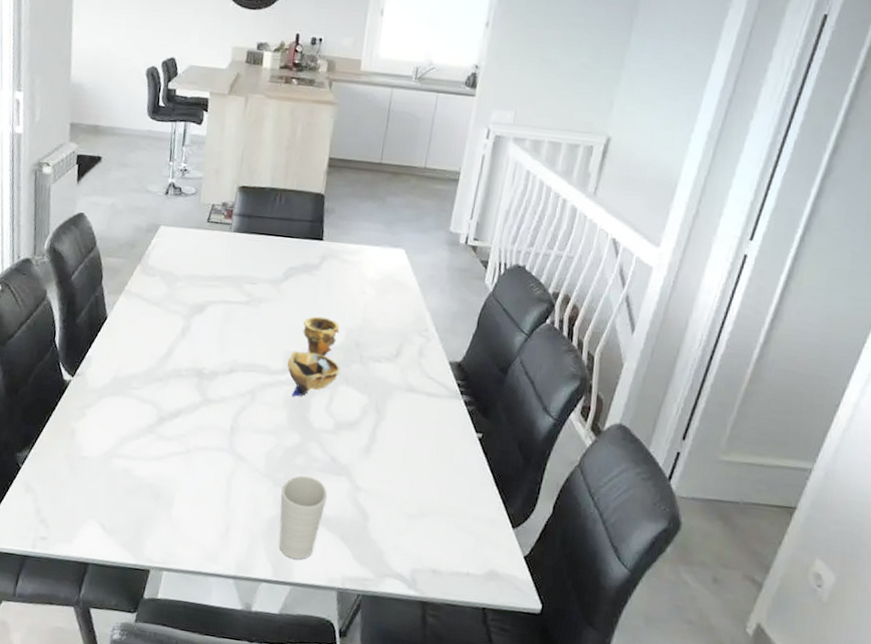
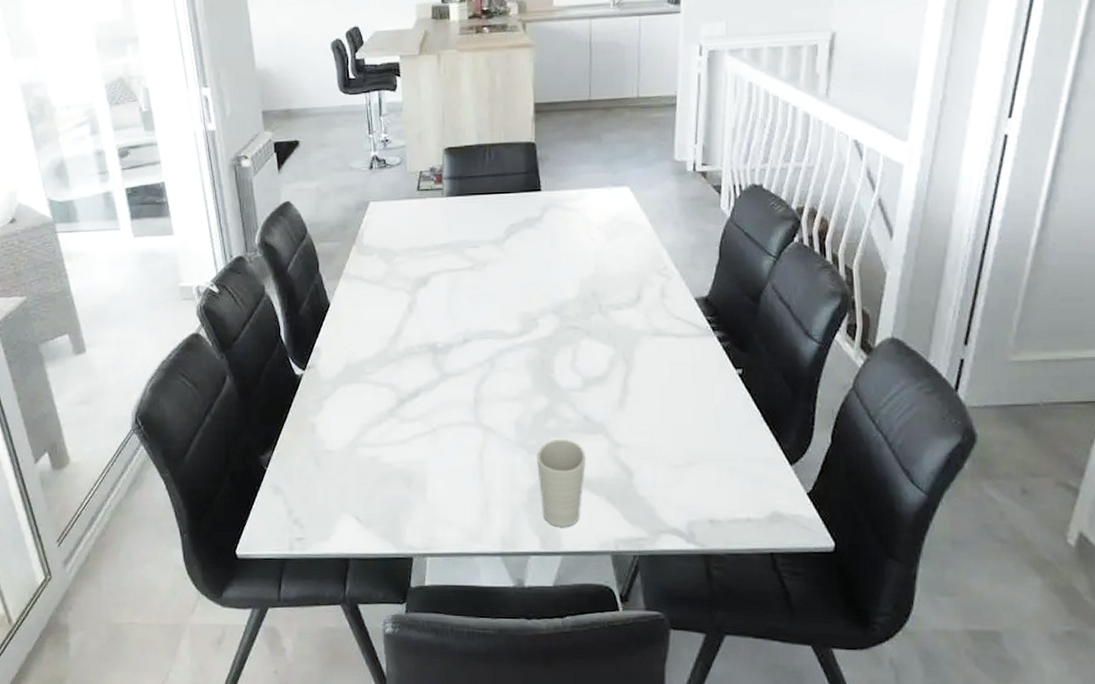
decorative bowl: present [287,316,340,397] -> none [524,271,580,358]

